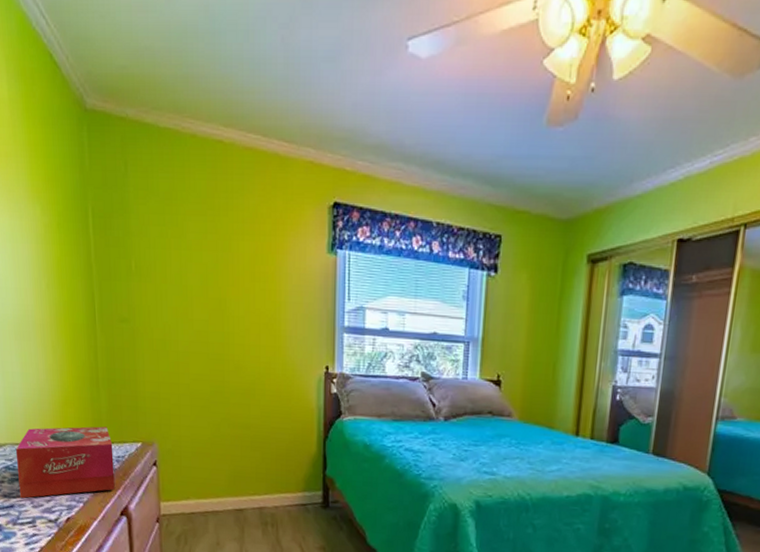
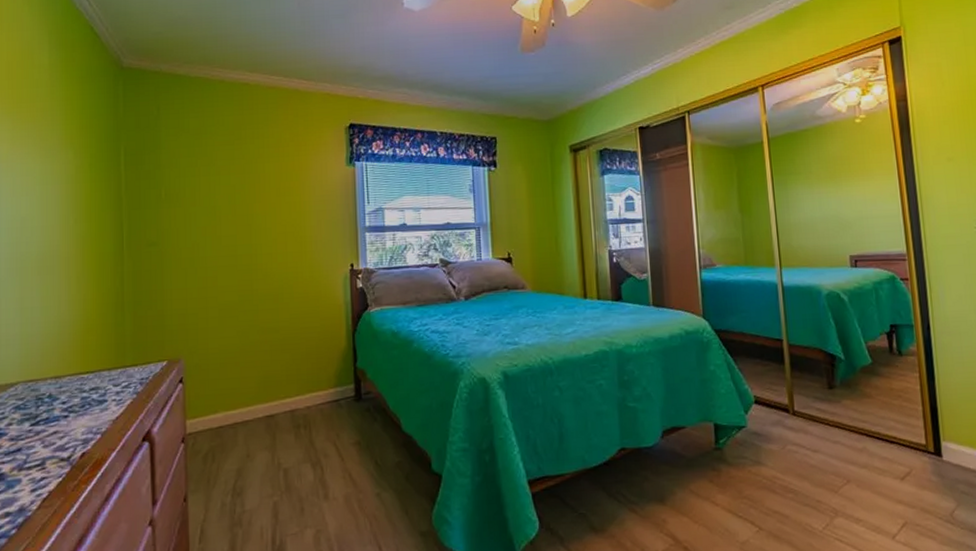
tissue box: present [15,426,115,499] -> none [28,350,137,440]

